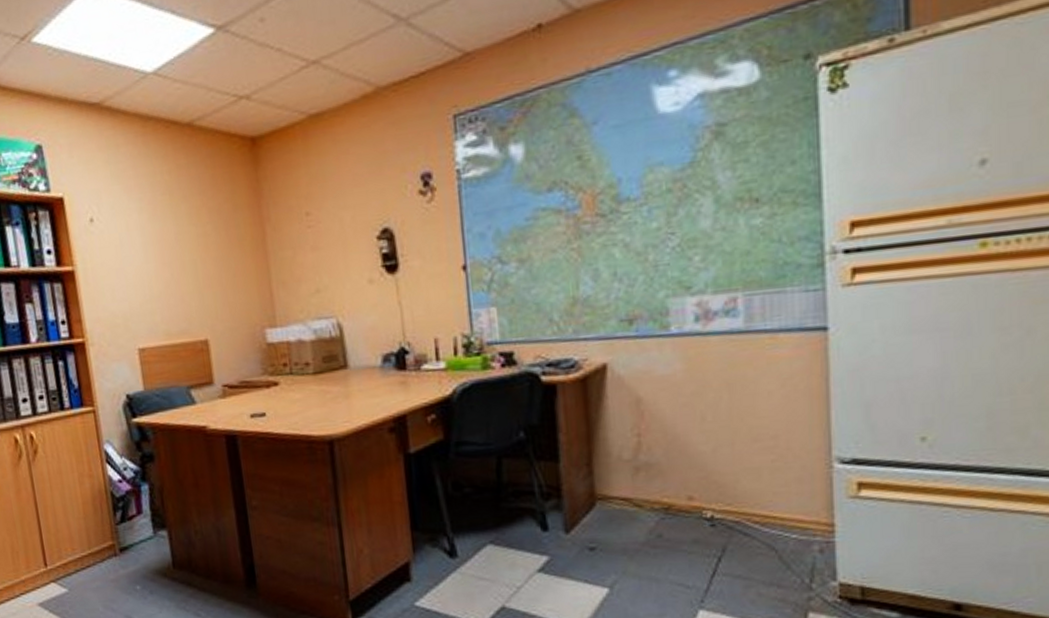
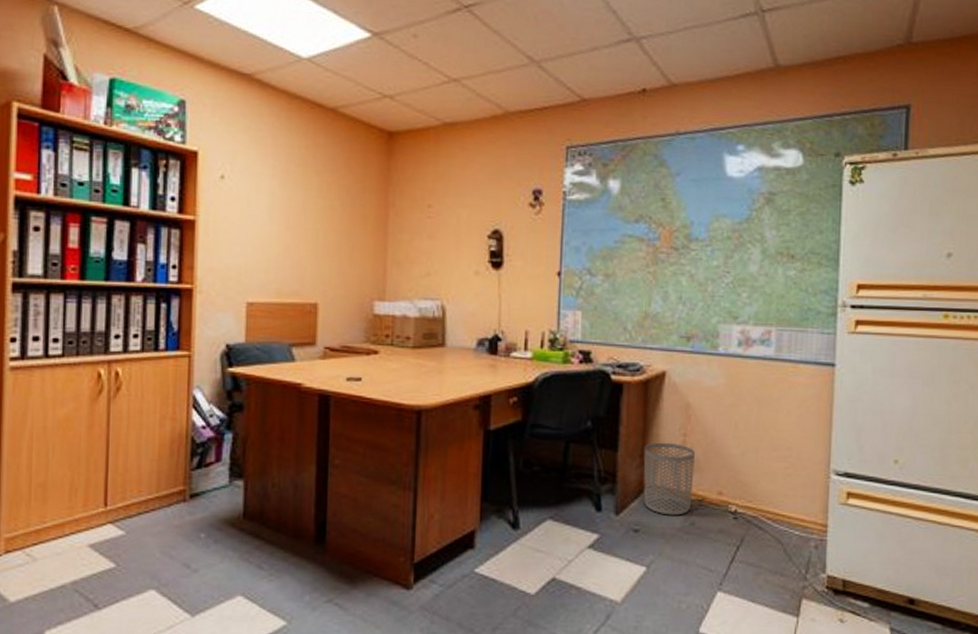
waste bin: none [590,446,656,529] -> present [644,442,695,516]

